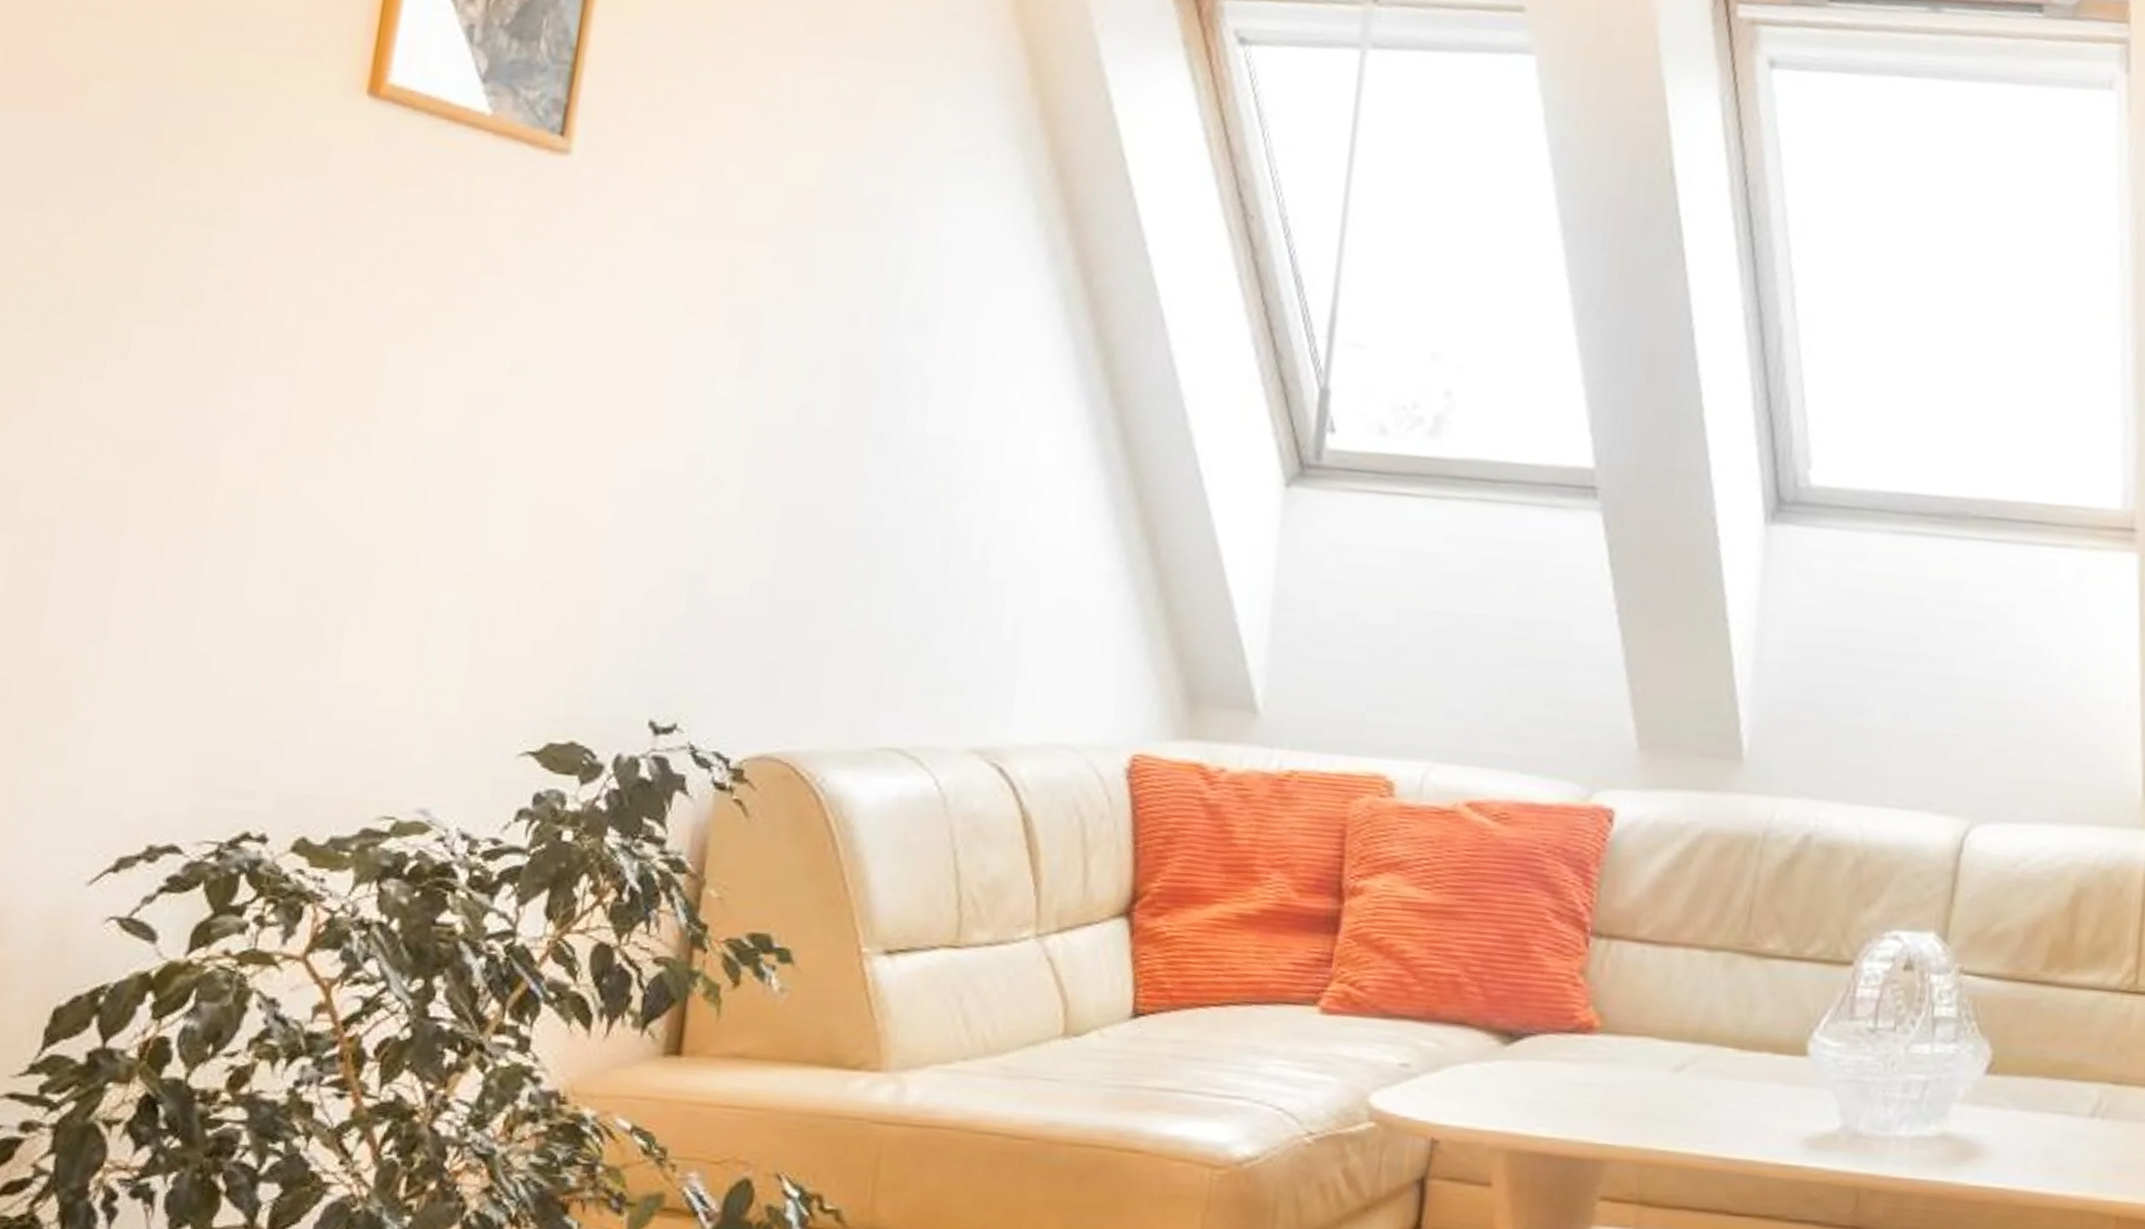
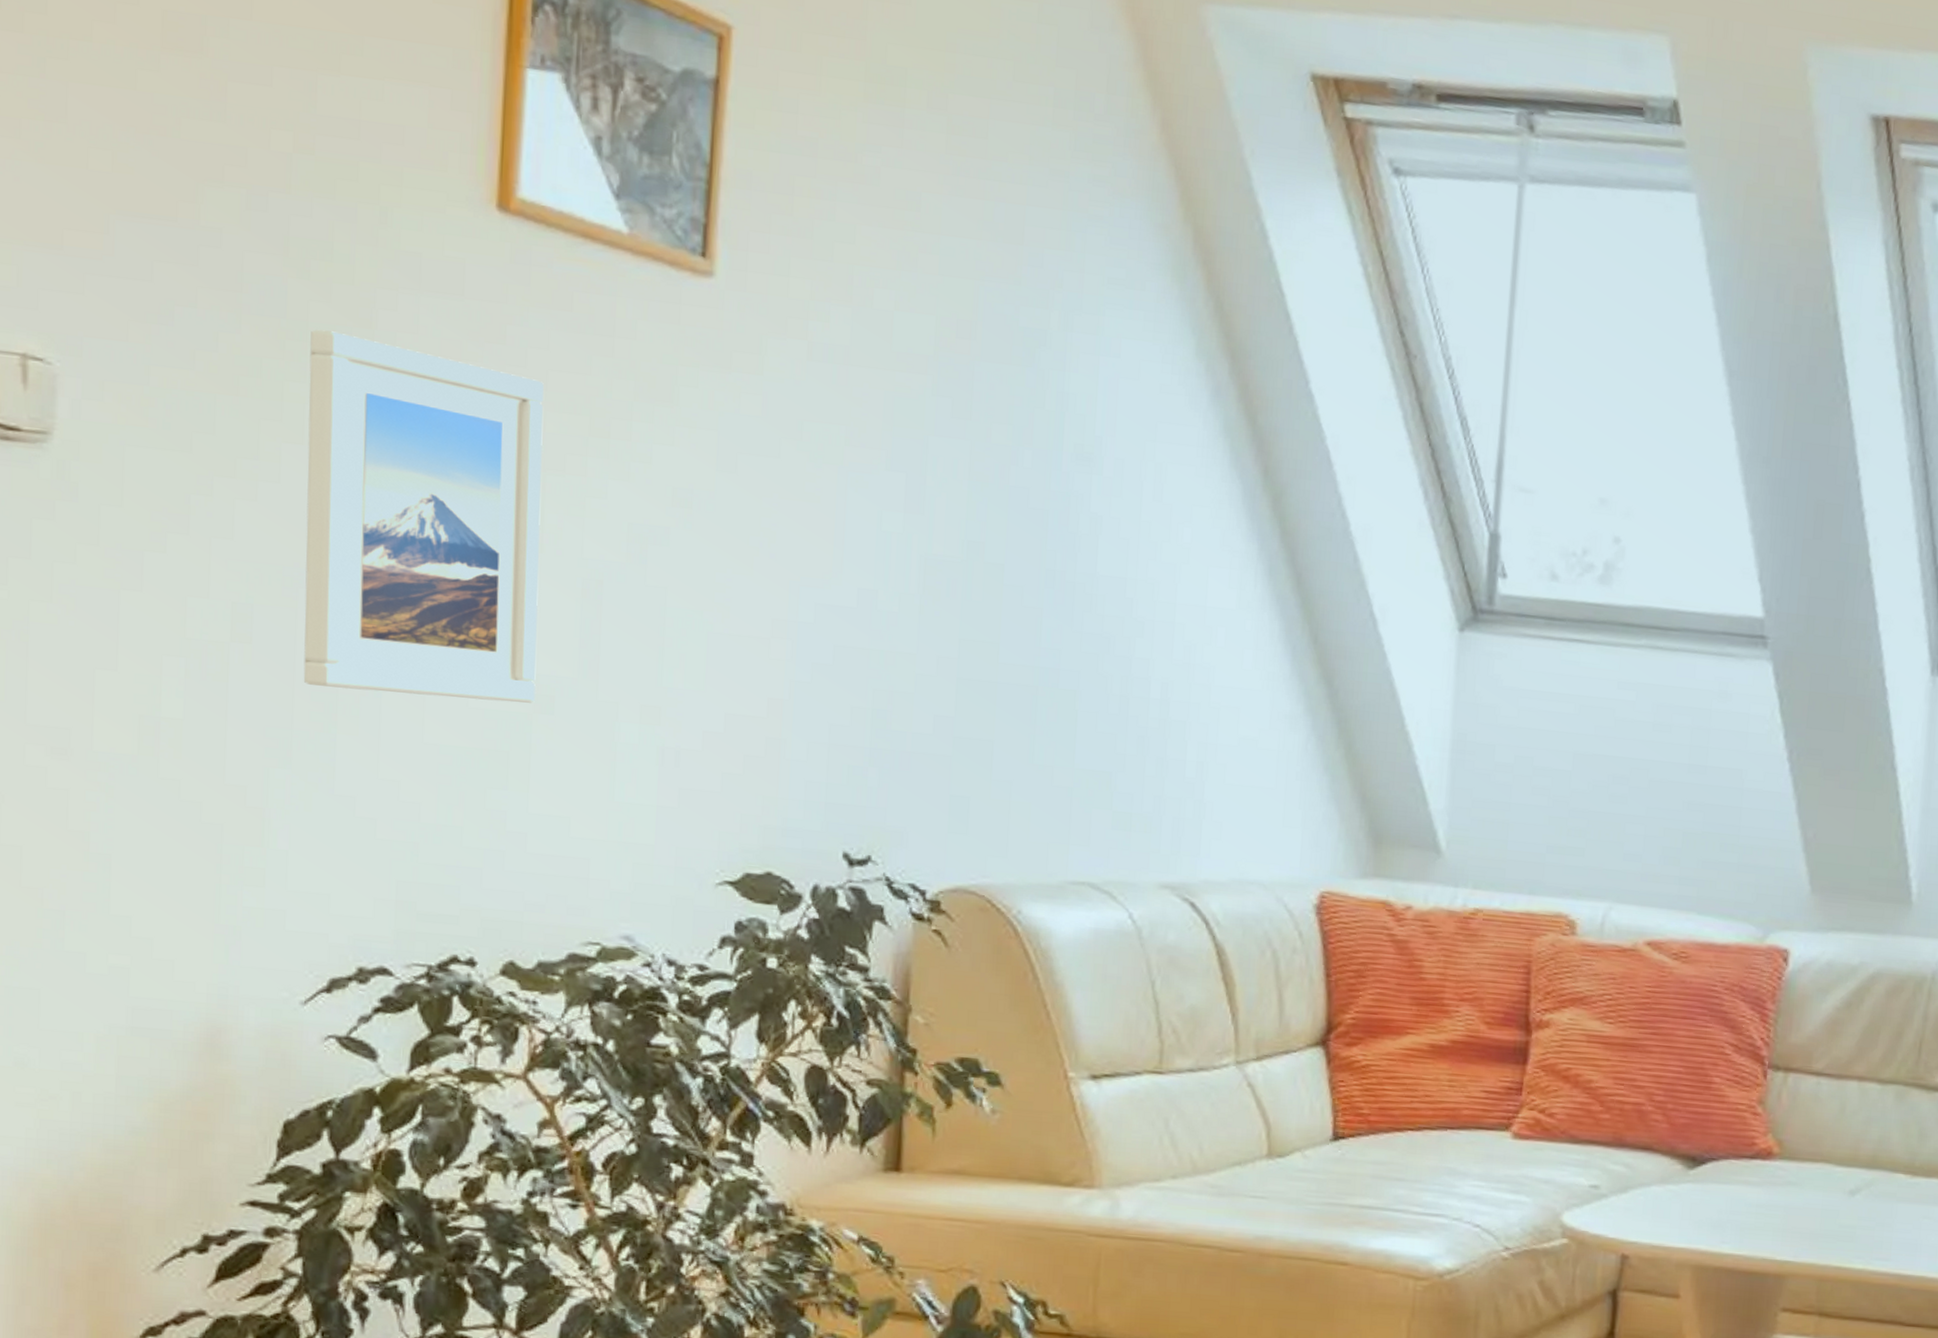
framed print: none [127,212,395,574] -> present [303,329,544,703]

